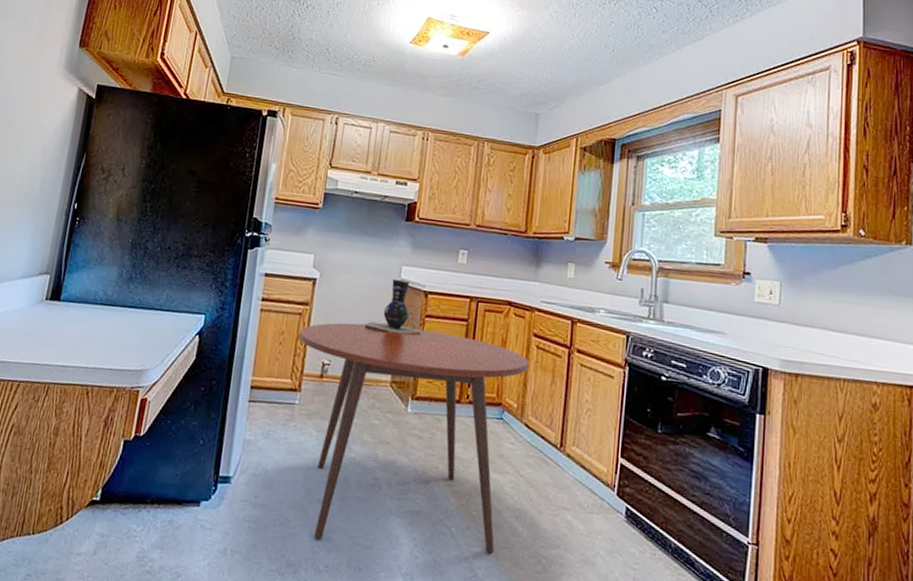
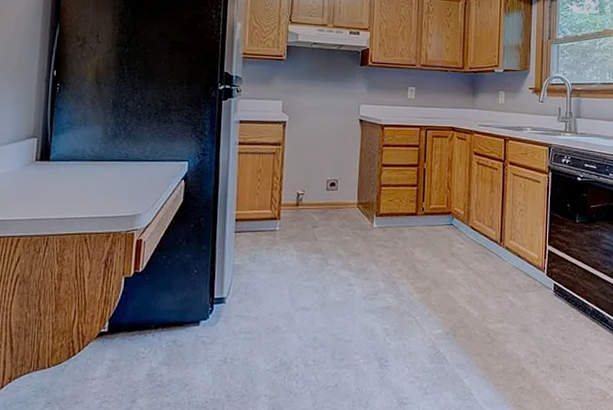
dining table: present [299,323,529,554] -> none [275,156,471,340]
pitcher: present [364,278,422,335] -> none [331,116,381,162]

